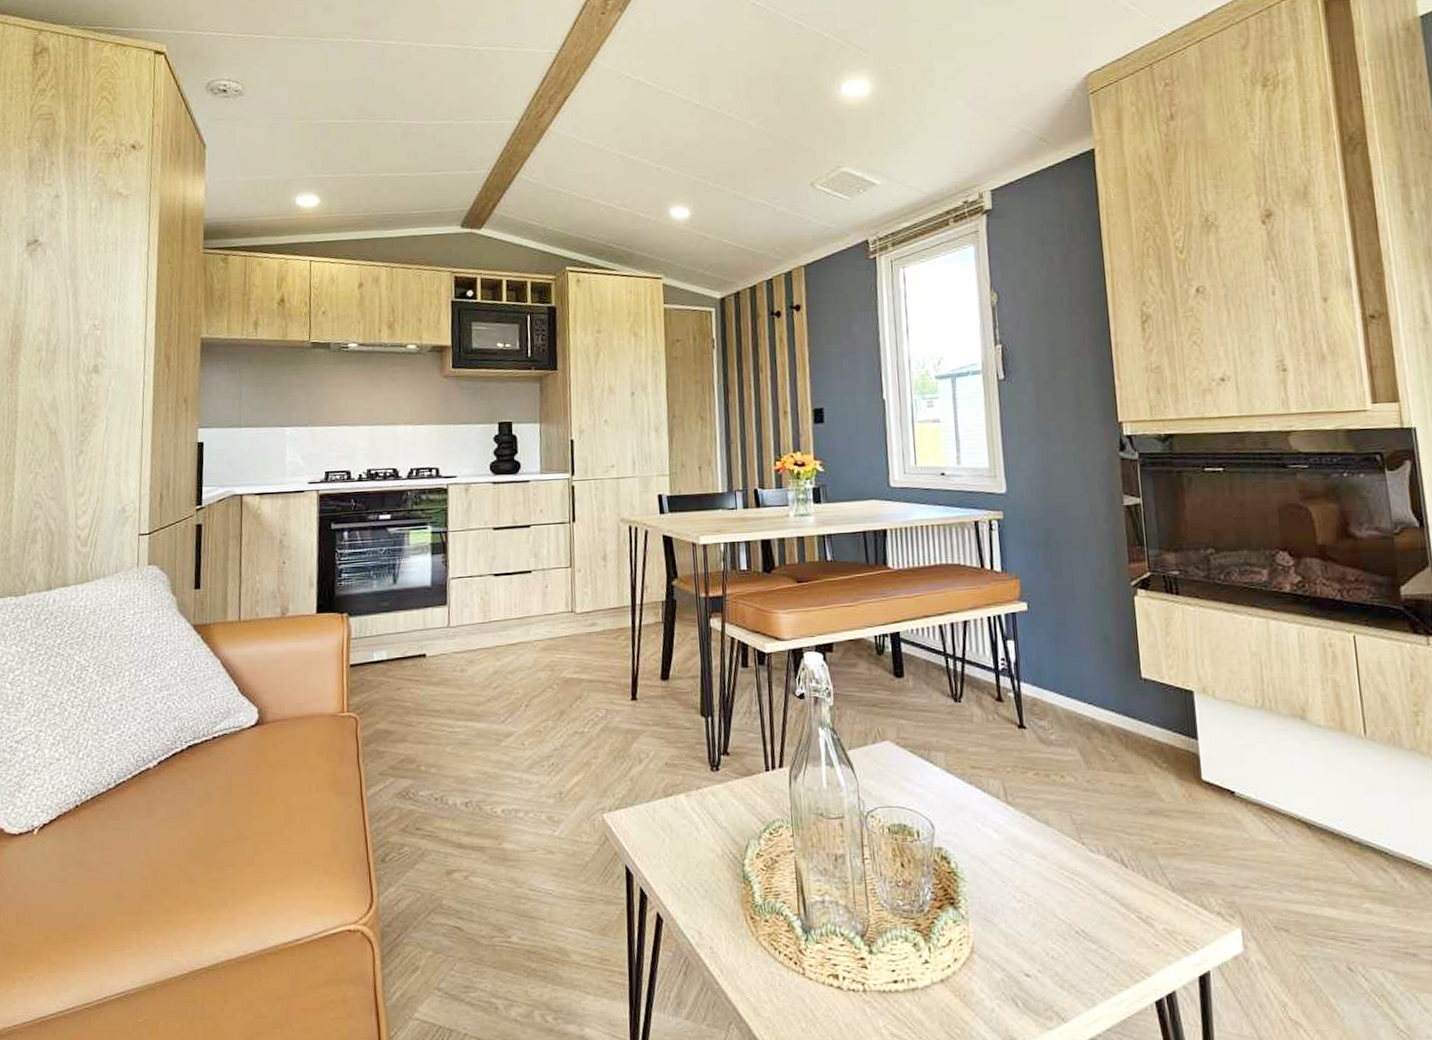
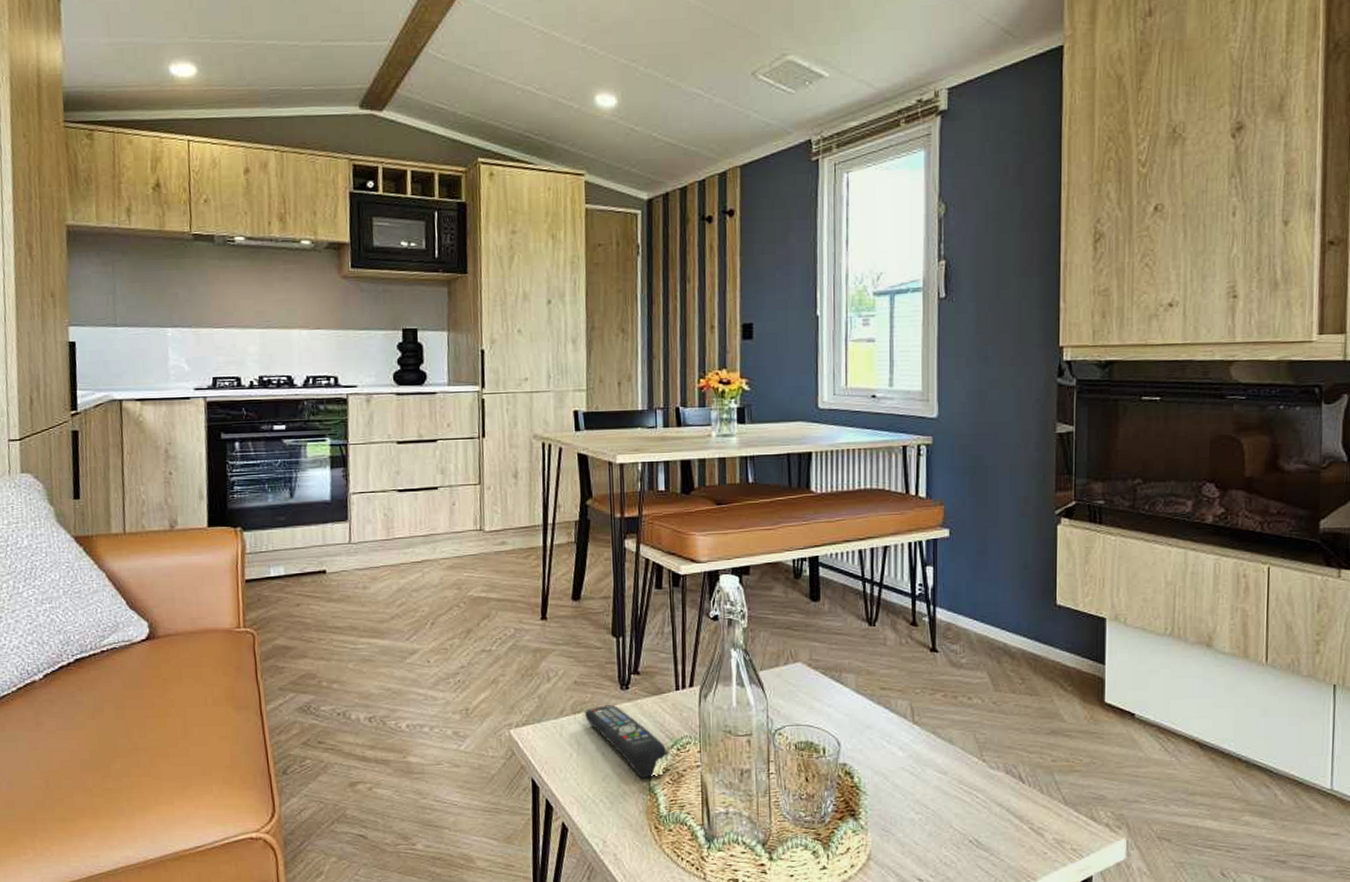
remote control: none [675,787,761,865] -> present [584,705,668,779]

